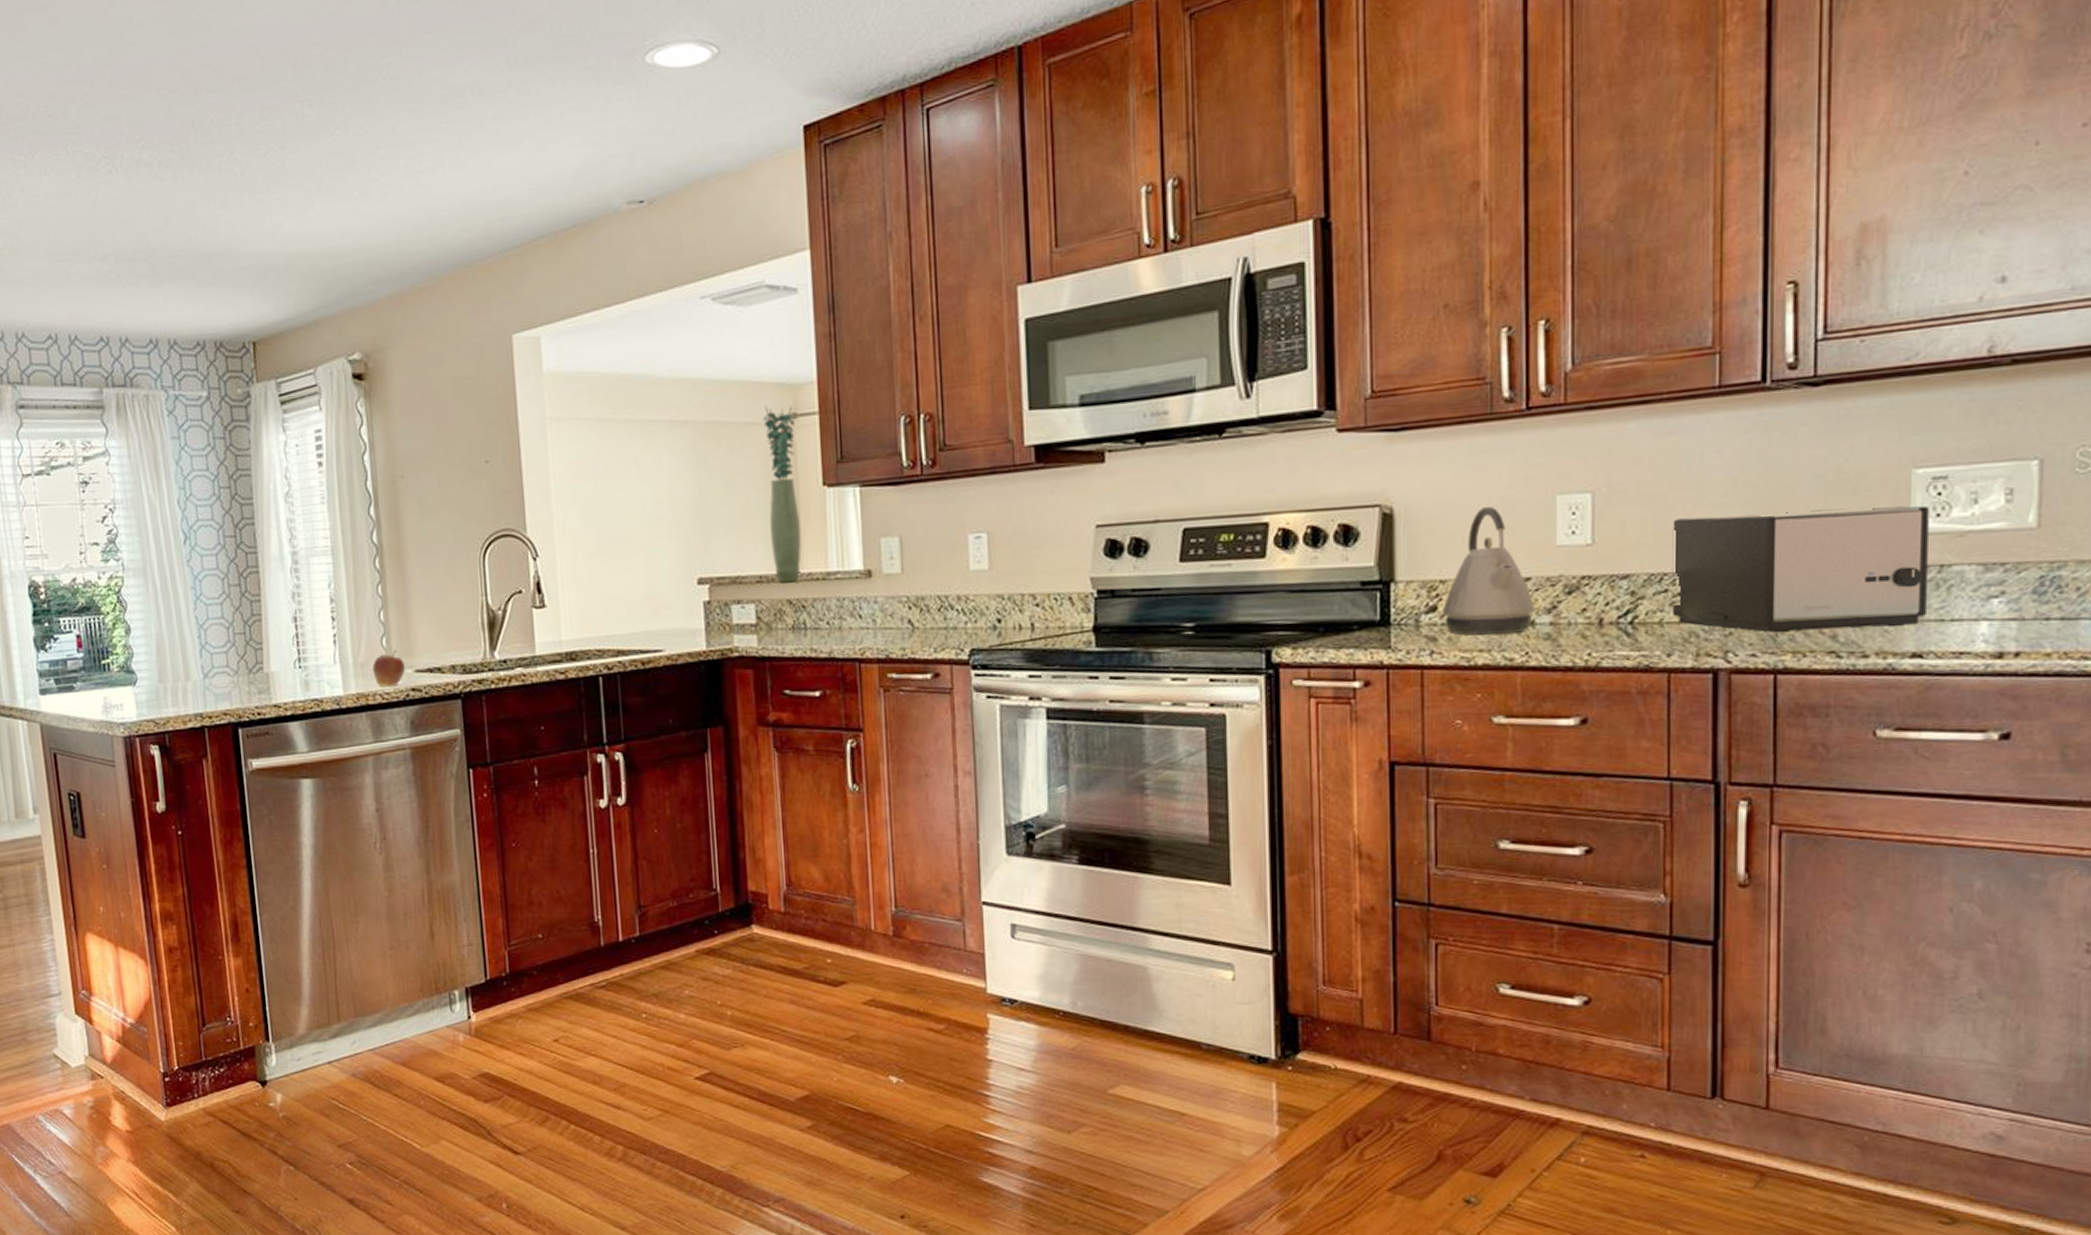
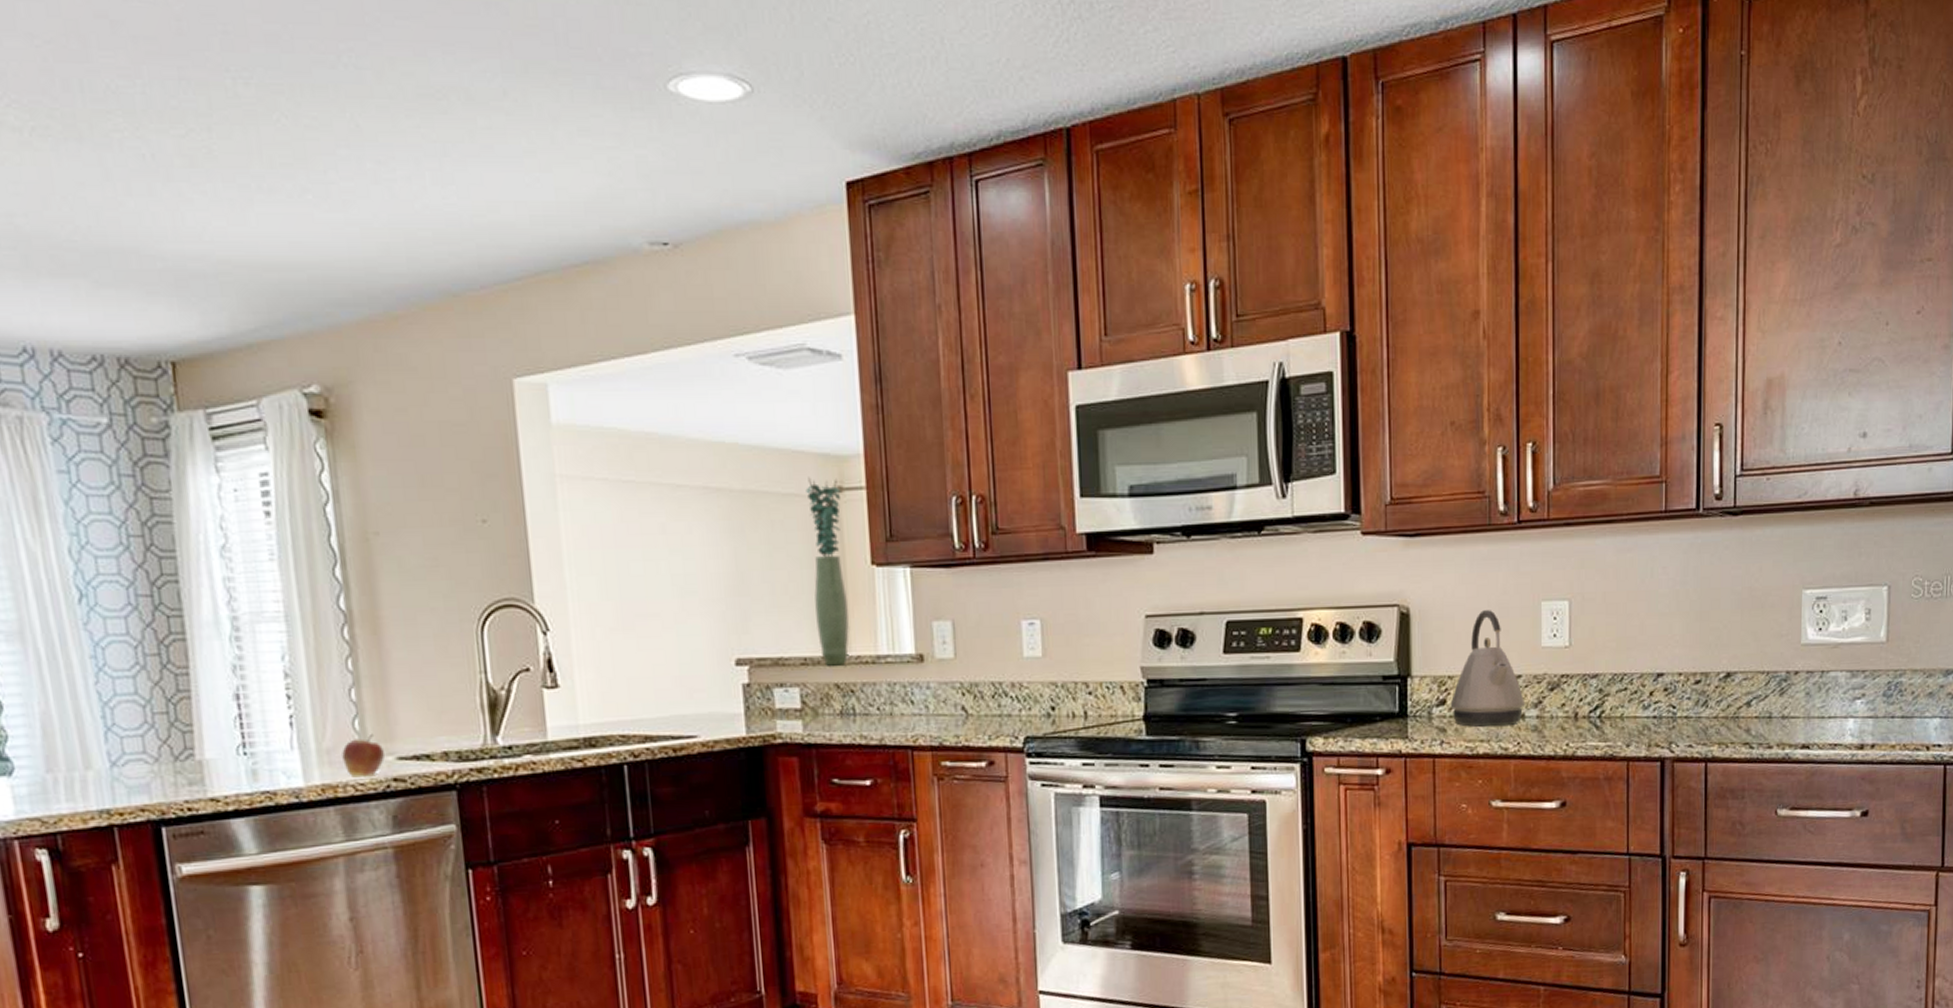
toaster: present [1672,506,1929,632] -> none [1630,621,1814,726]

